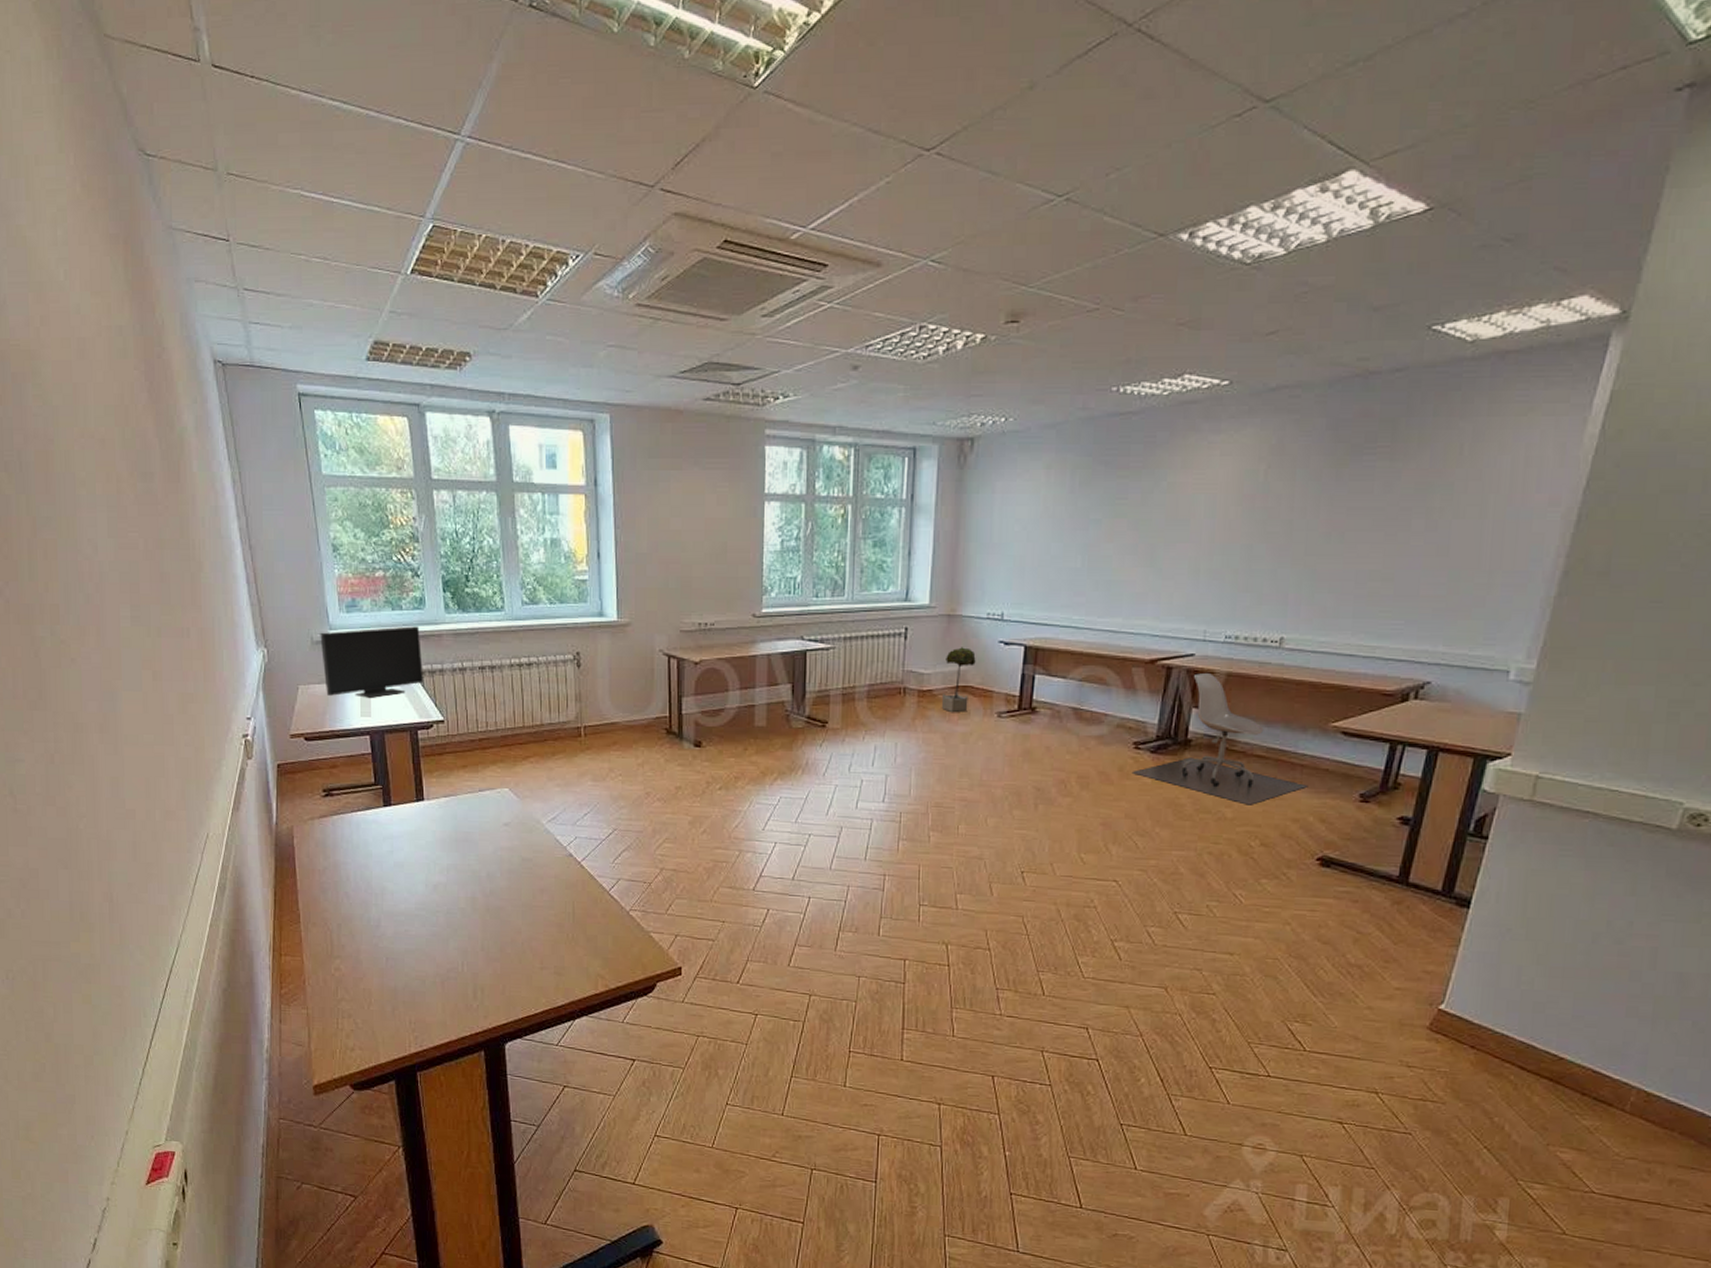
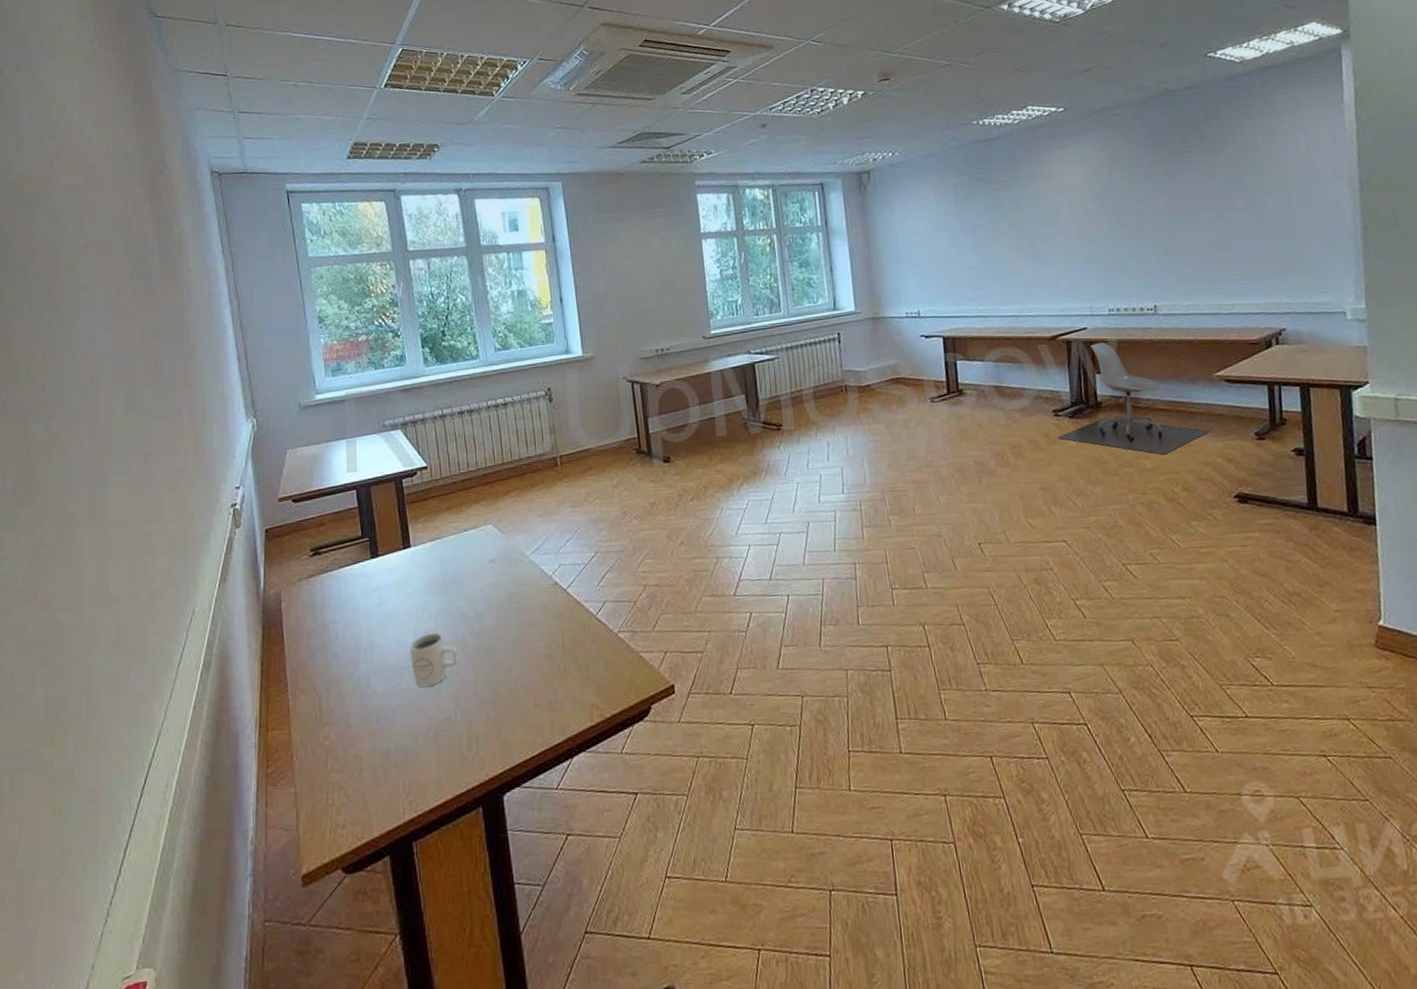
computer monitor: present [320,626,423,698] -> none [307,381,406,456]
mug: none [420,886,468,937] -> present [410,632,459,688]
potted tree: present [941,647,976,713] -> none [877,344,904,404]

